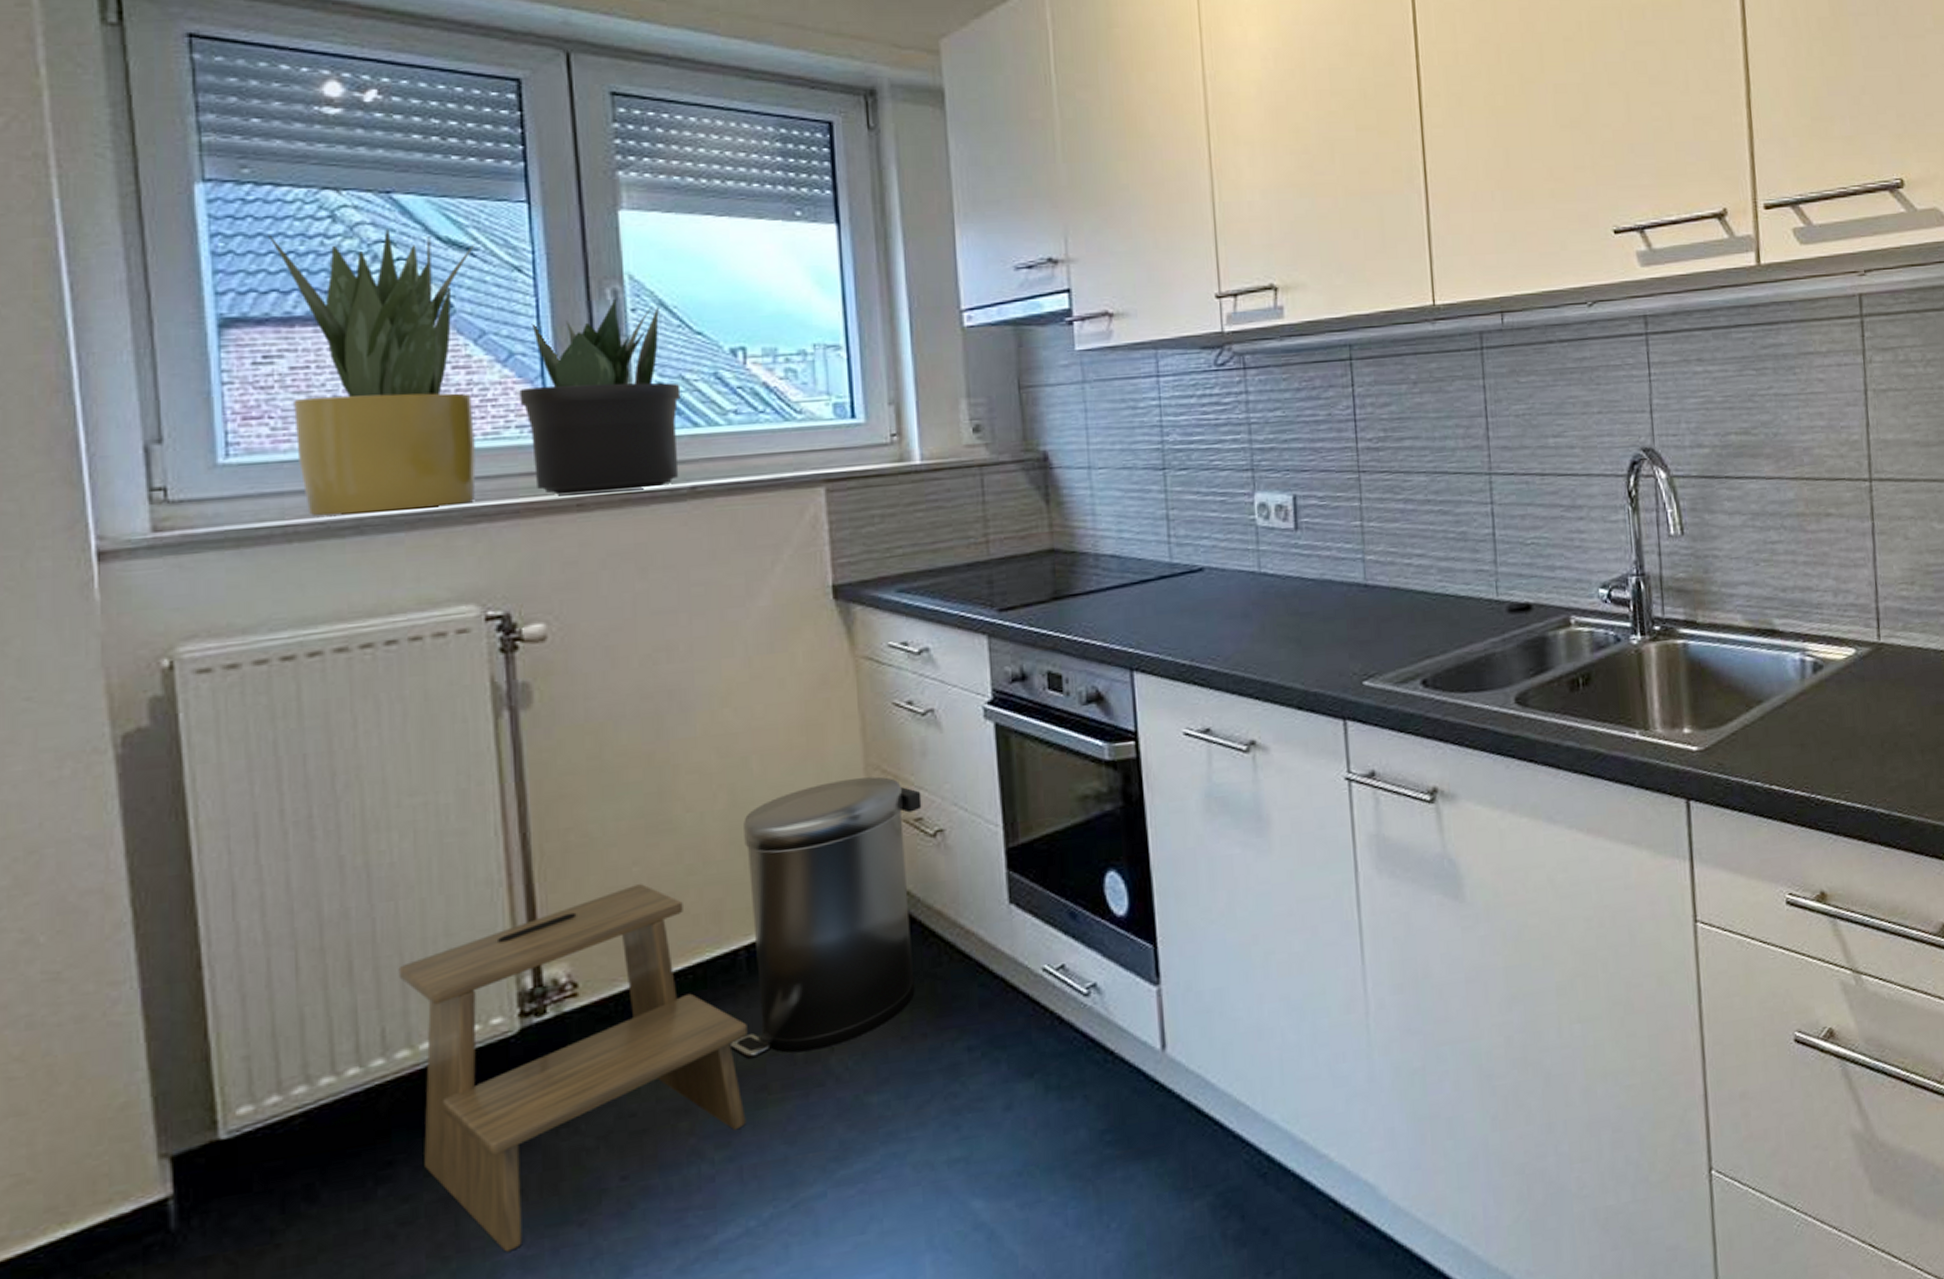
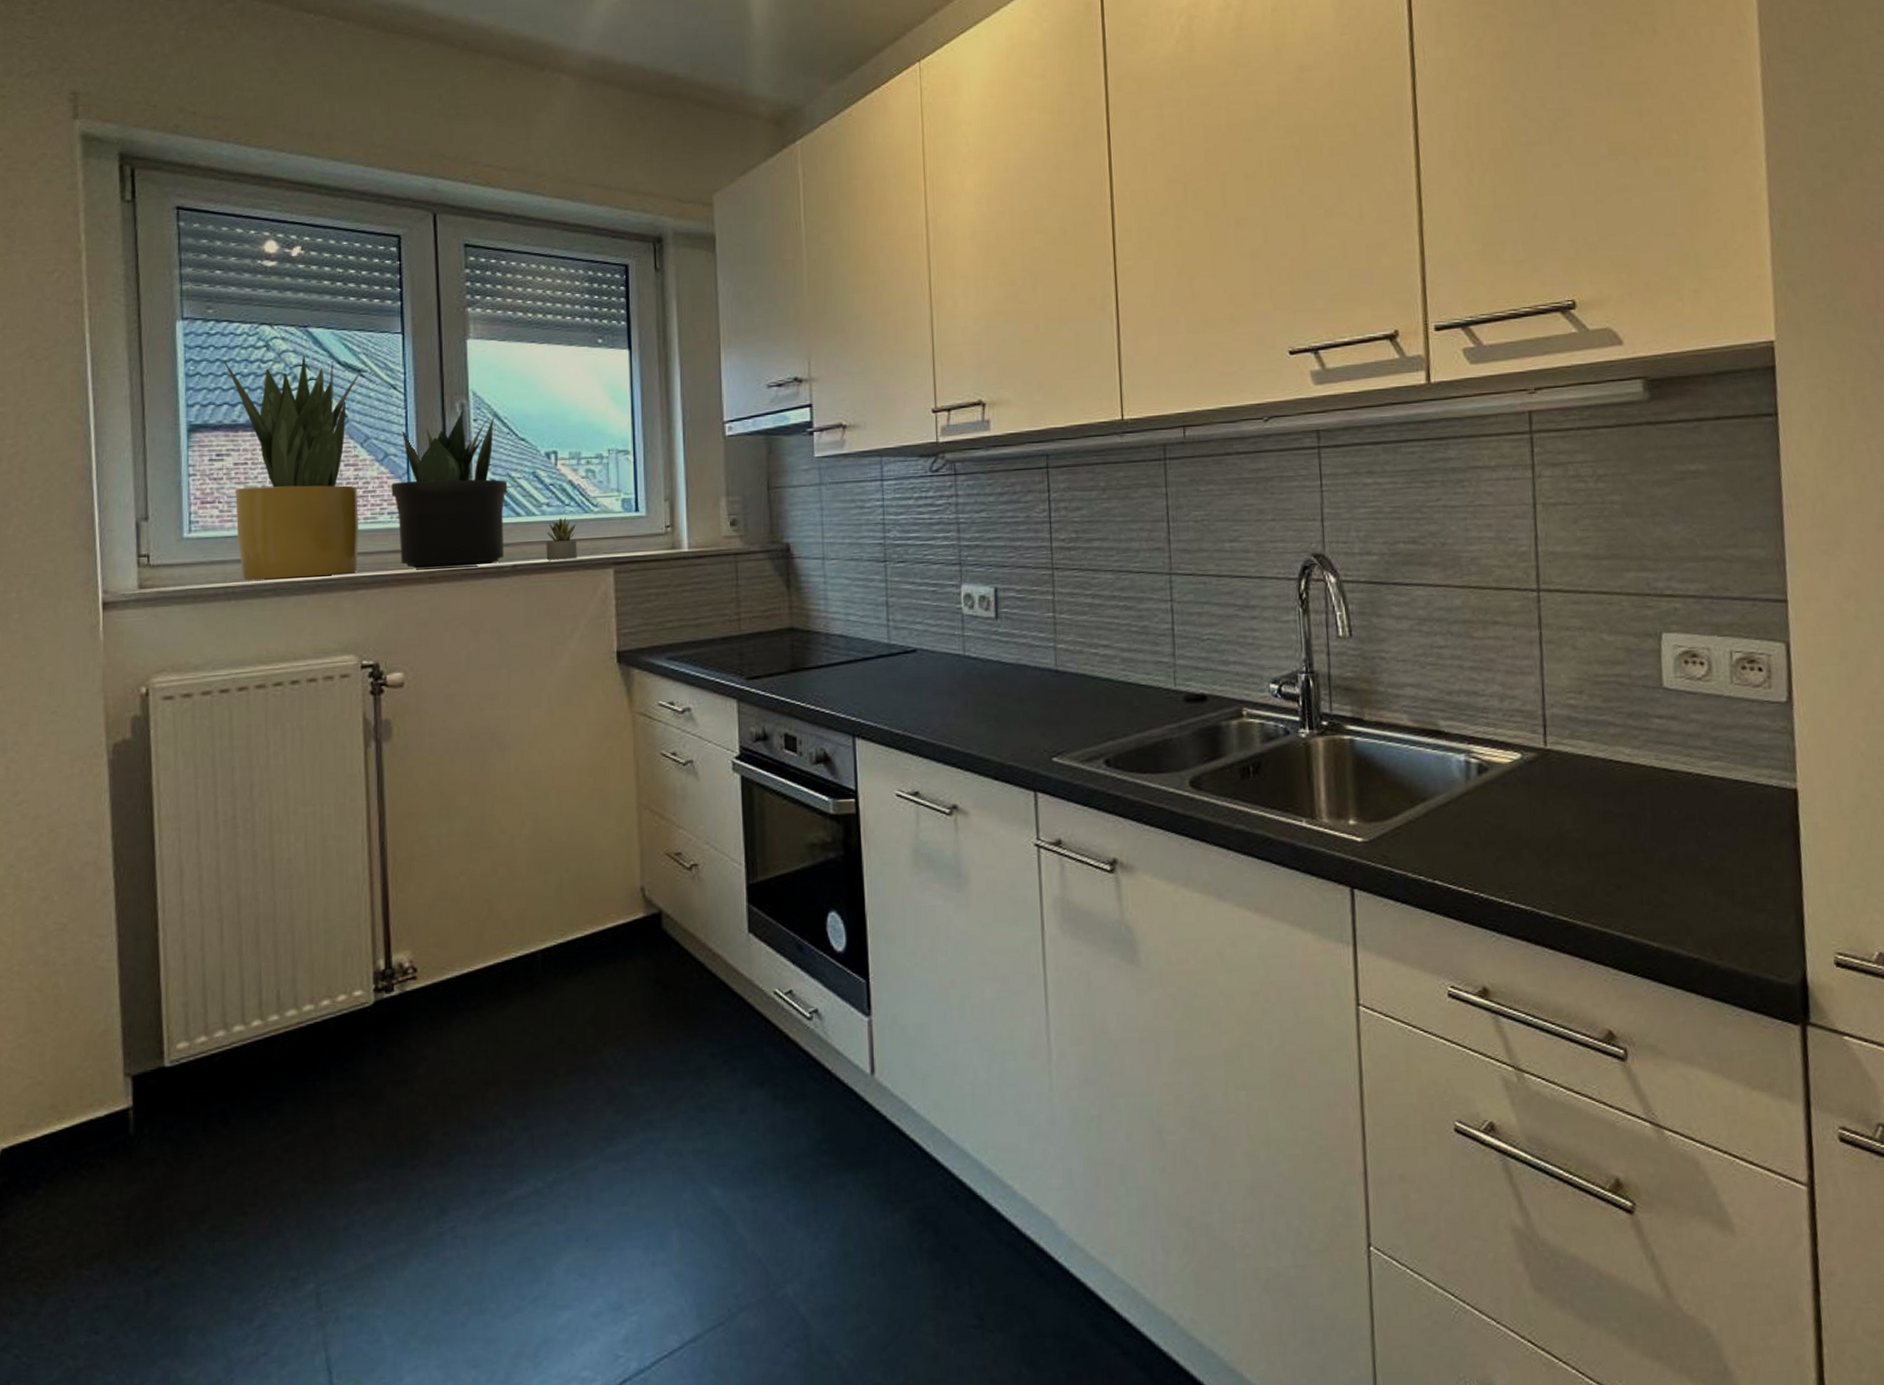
step stool: present [398,884,748,1252] -> none [291,891,541,1184]
pedal bin: present [729,776,922,1060] -> none [527,815,681,1046]
succulent plant: none [734,426,777,480] -> present [546,517,577,560]

